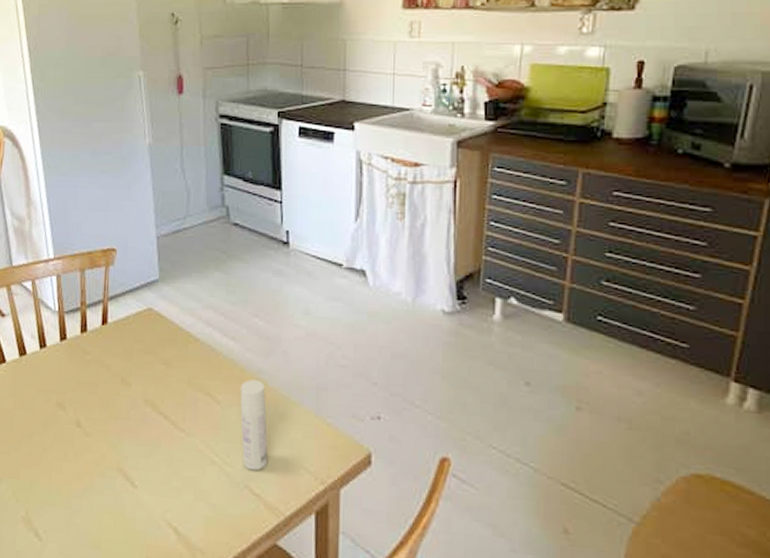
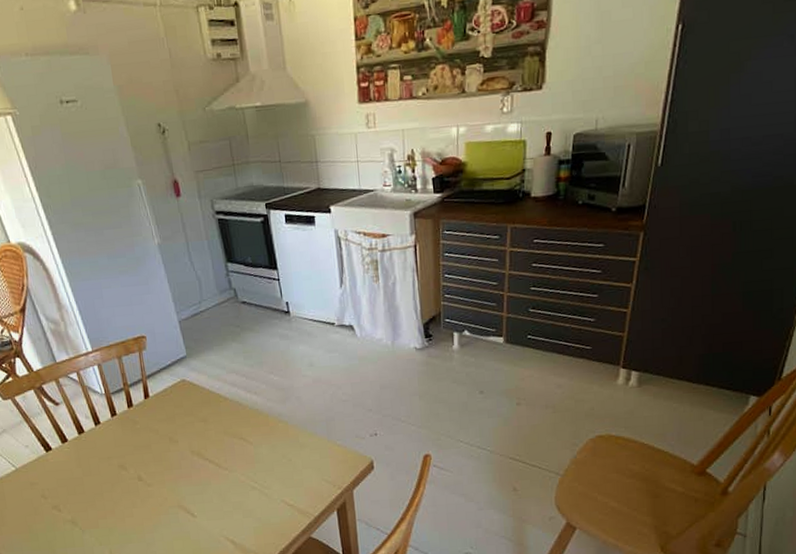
bottle: present [240,380,268,471] -> none [266,422,296,489]

